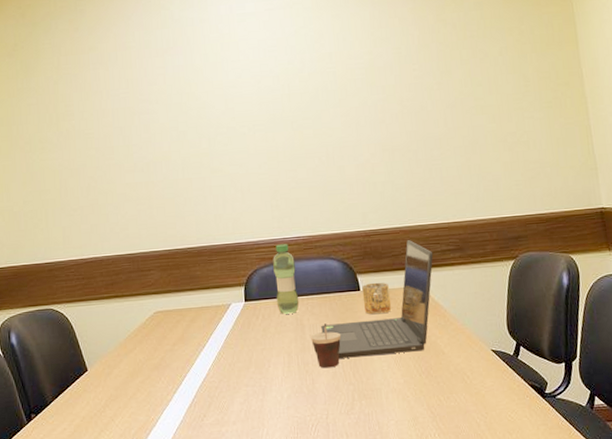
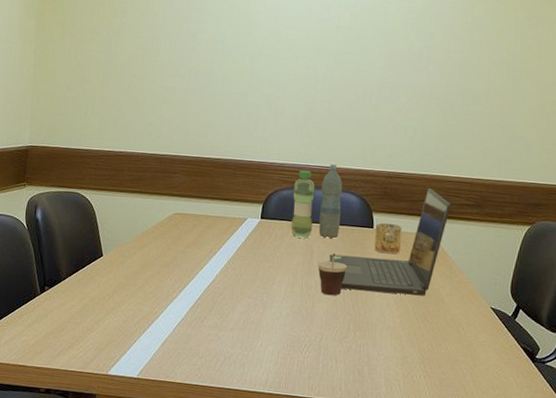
water bottle: none [300,232,327,311] -> present [318,164,343,240]

